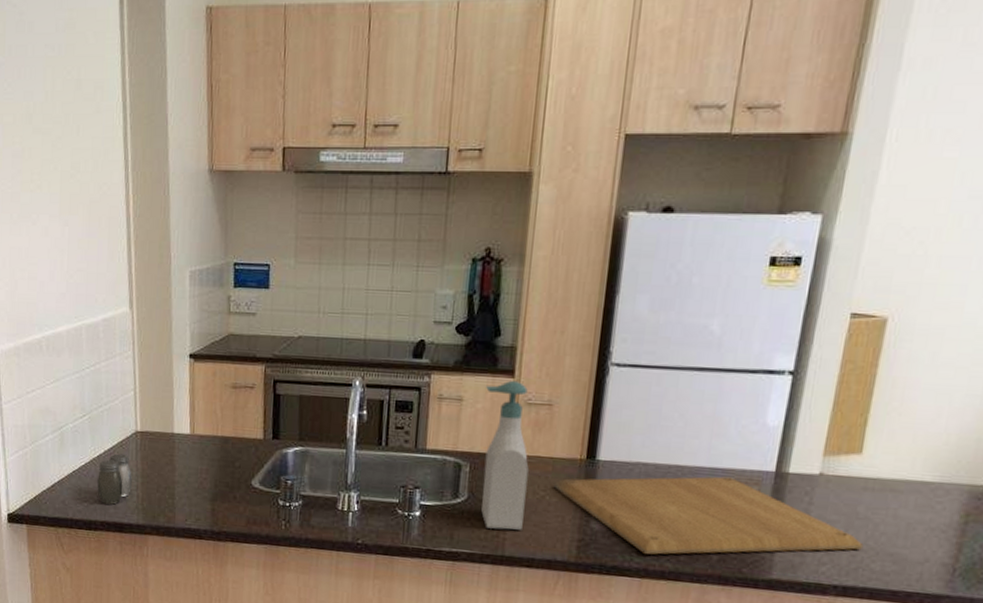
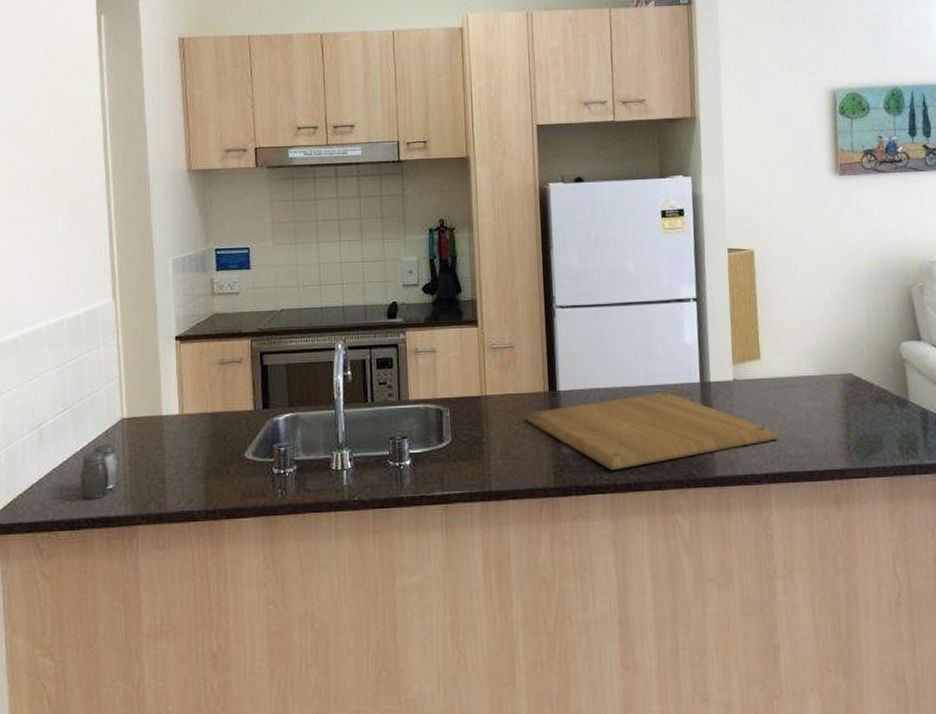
soap bottle: present [481,380,529,530] -> none [455,329,504,467]

